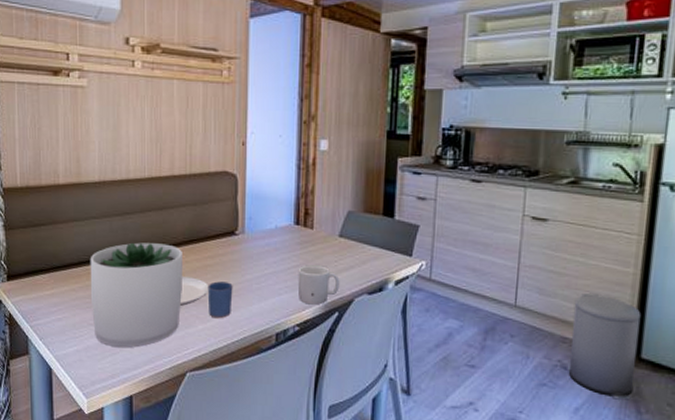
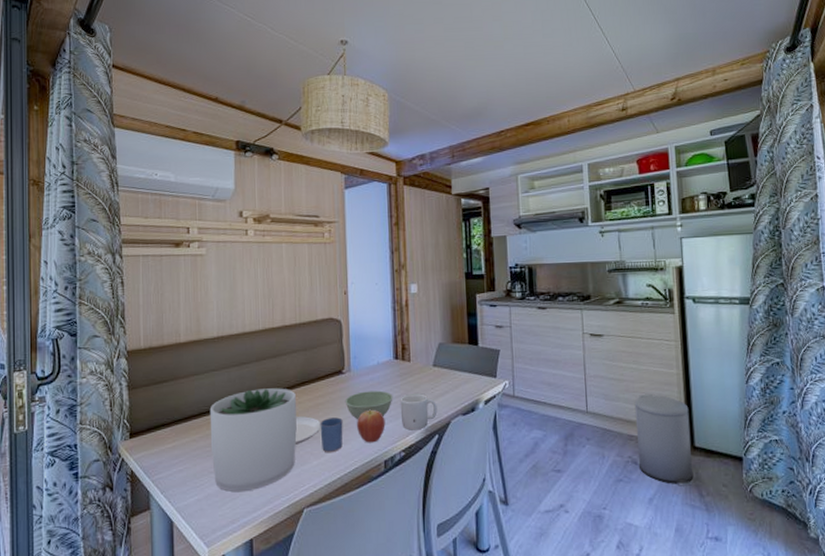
bowl: none [236,257,291,287] -> present [345,390,393,420]
fruit: none [248,277,280,313] -> present [357,409,386,443]

